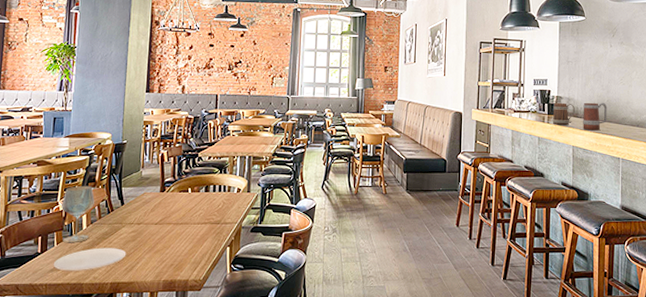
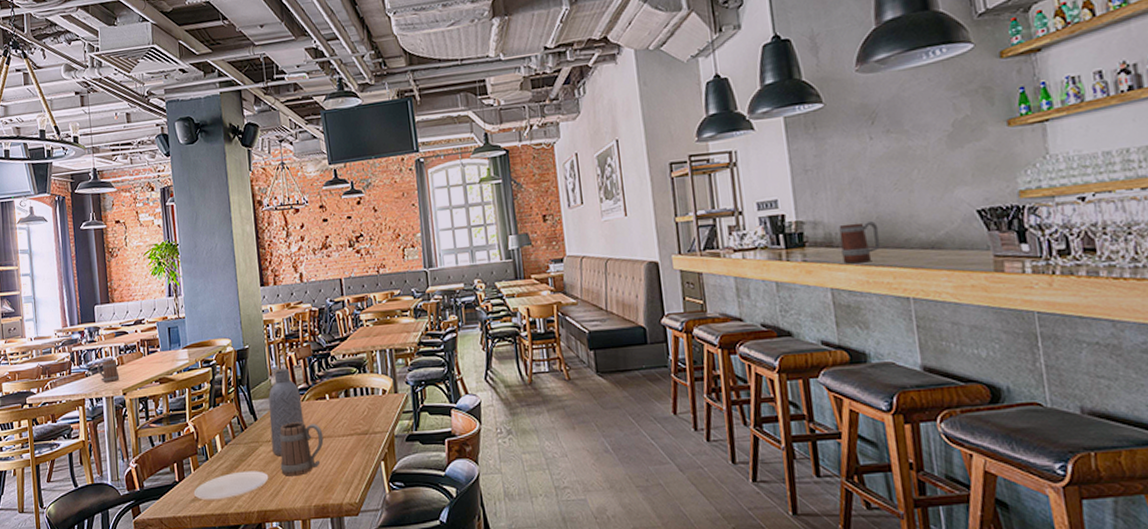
wine glass: present [62,185,95,243] -> none [191,401,226,469]
vase: none [133,165,167,237] -> present [268,370,304,456]
beer mug: none [138,209,181,255] -> present [280,422,324,476]
beer mug: present [552,102,575,125] -> none [792,229,827,262]

